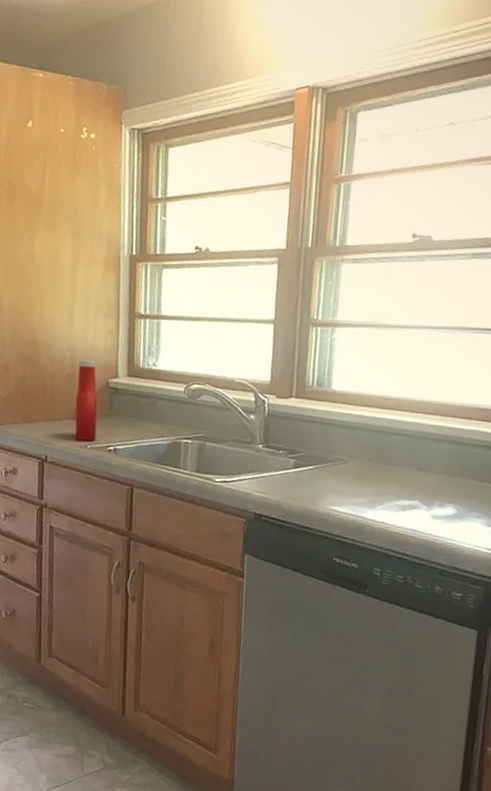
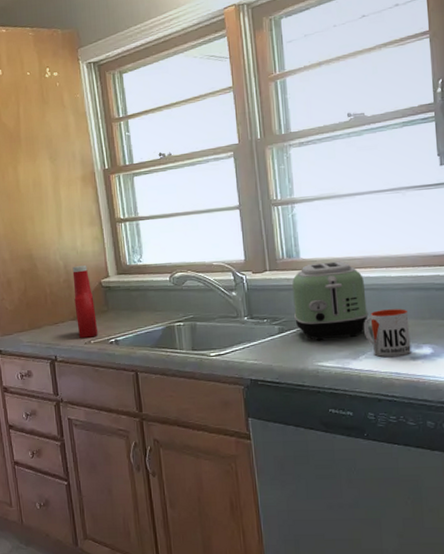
toaster: none [313,397,397,484] -> present [292,261,369,341]
mug: none [385,459,438,513] -> present [363,309,411,357]

